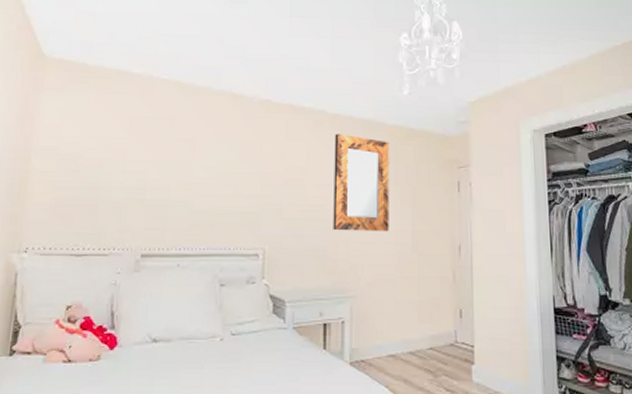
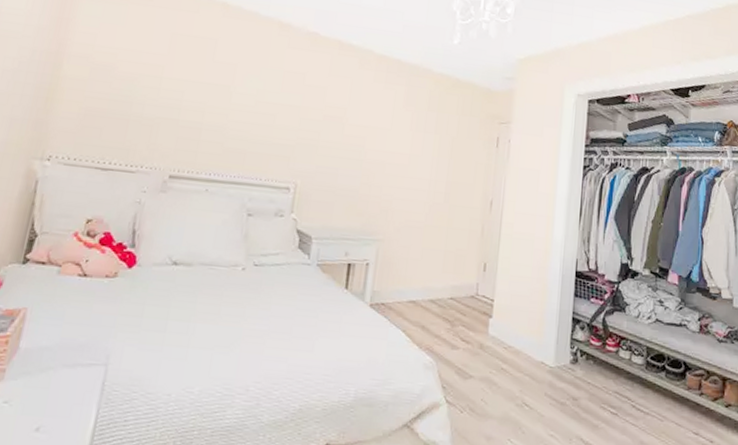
home mirror: present [333,133,389,232] -> none [368,75,434,179]

